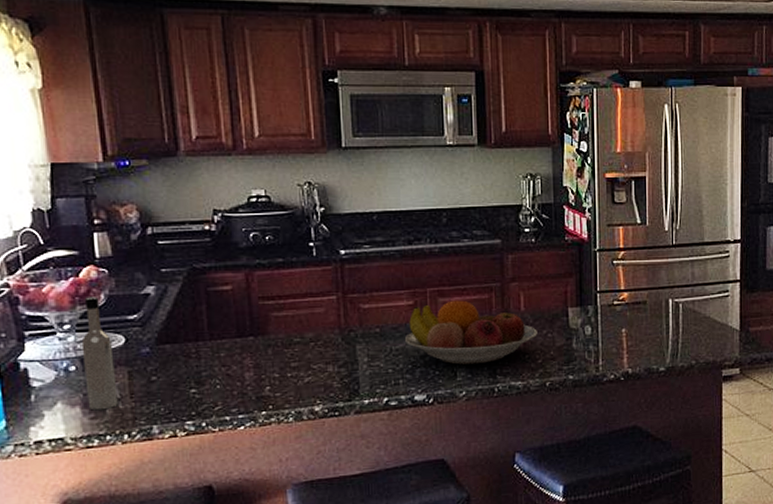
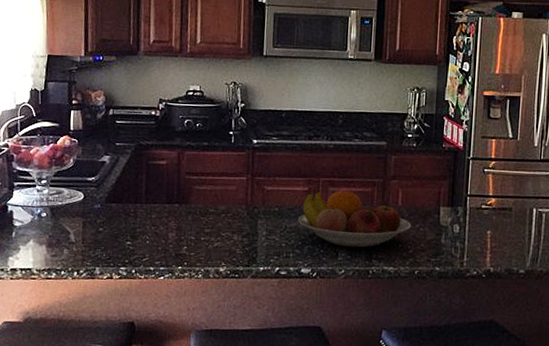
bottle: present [81,297,118,411] -> none [51,160,75,251]

